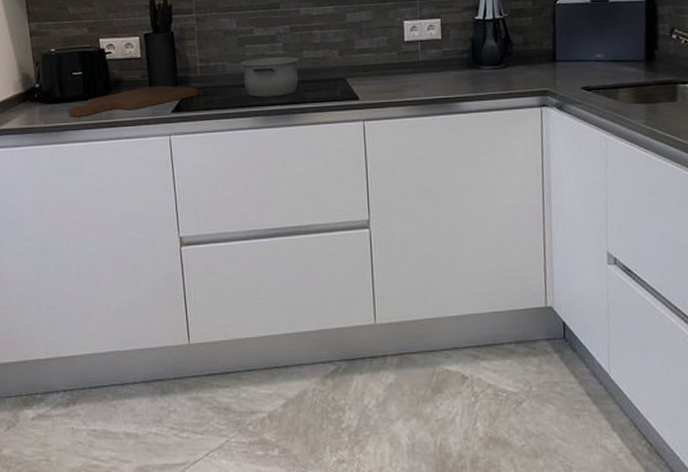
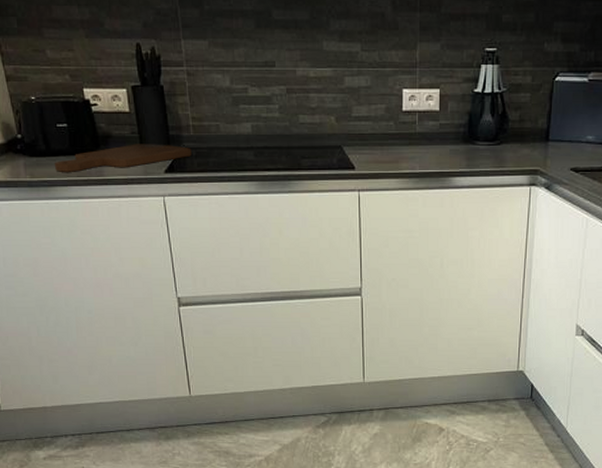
cooking pot: present [240,56,300,98] -> none [235,120,296,162]

